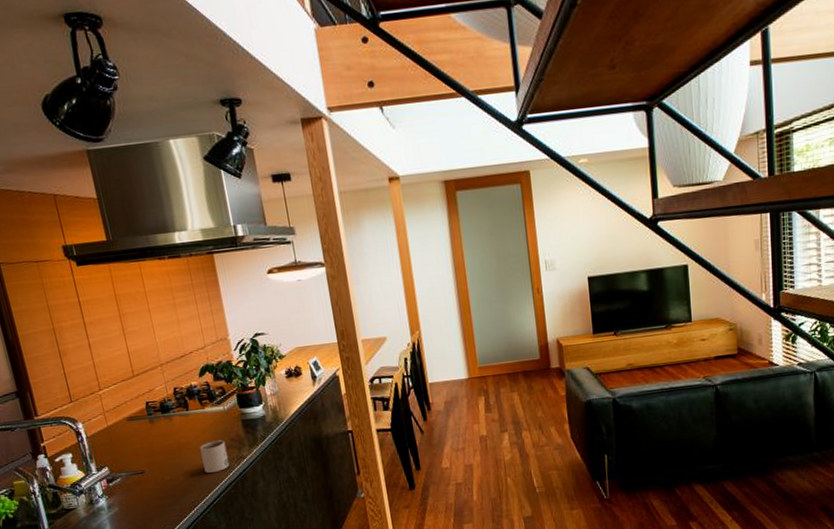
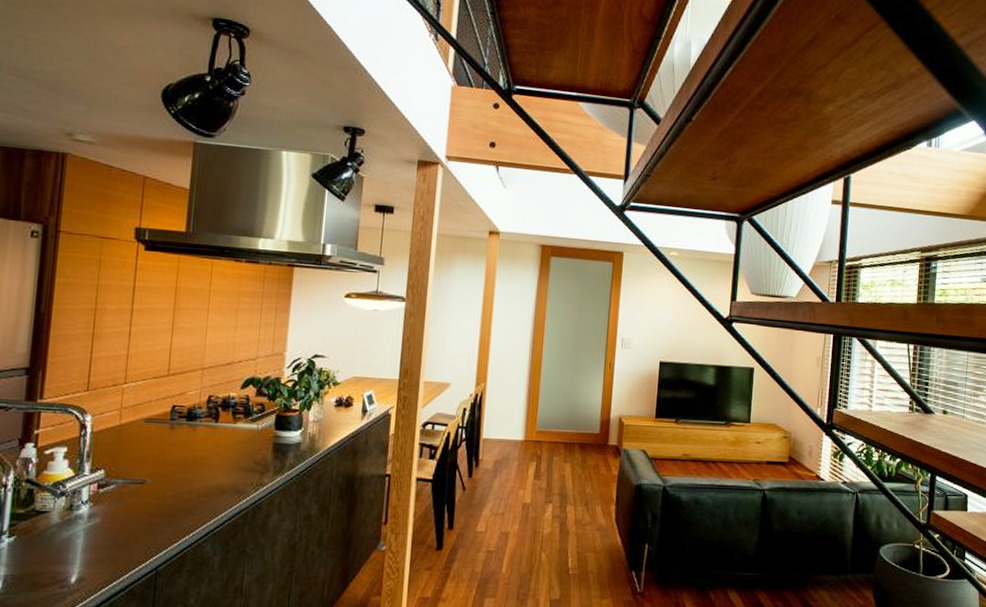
mug: present [200,440,230,473] -> none [215,460,248,496]

